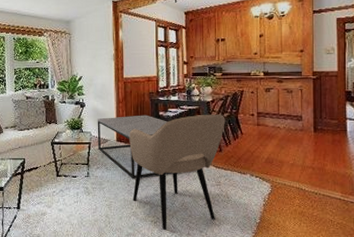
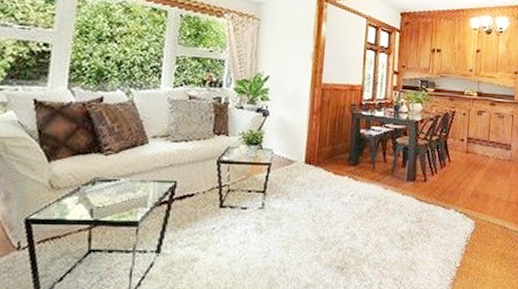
coffee table: present [97,115,172,179] -> none [280,131,370,213]
armchair: present [129,114,225,230] -> none [317,135,434,278]

